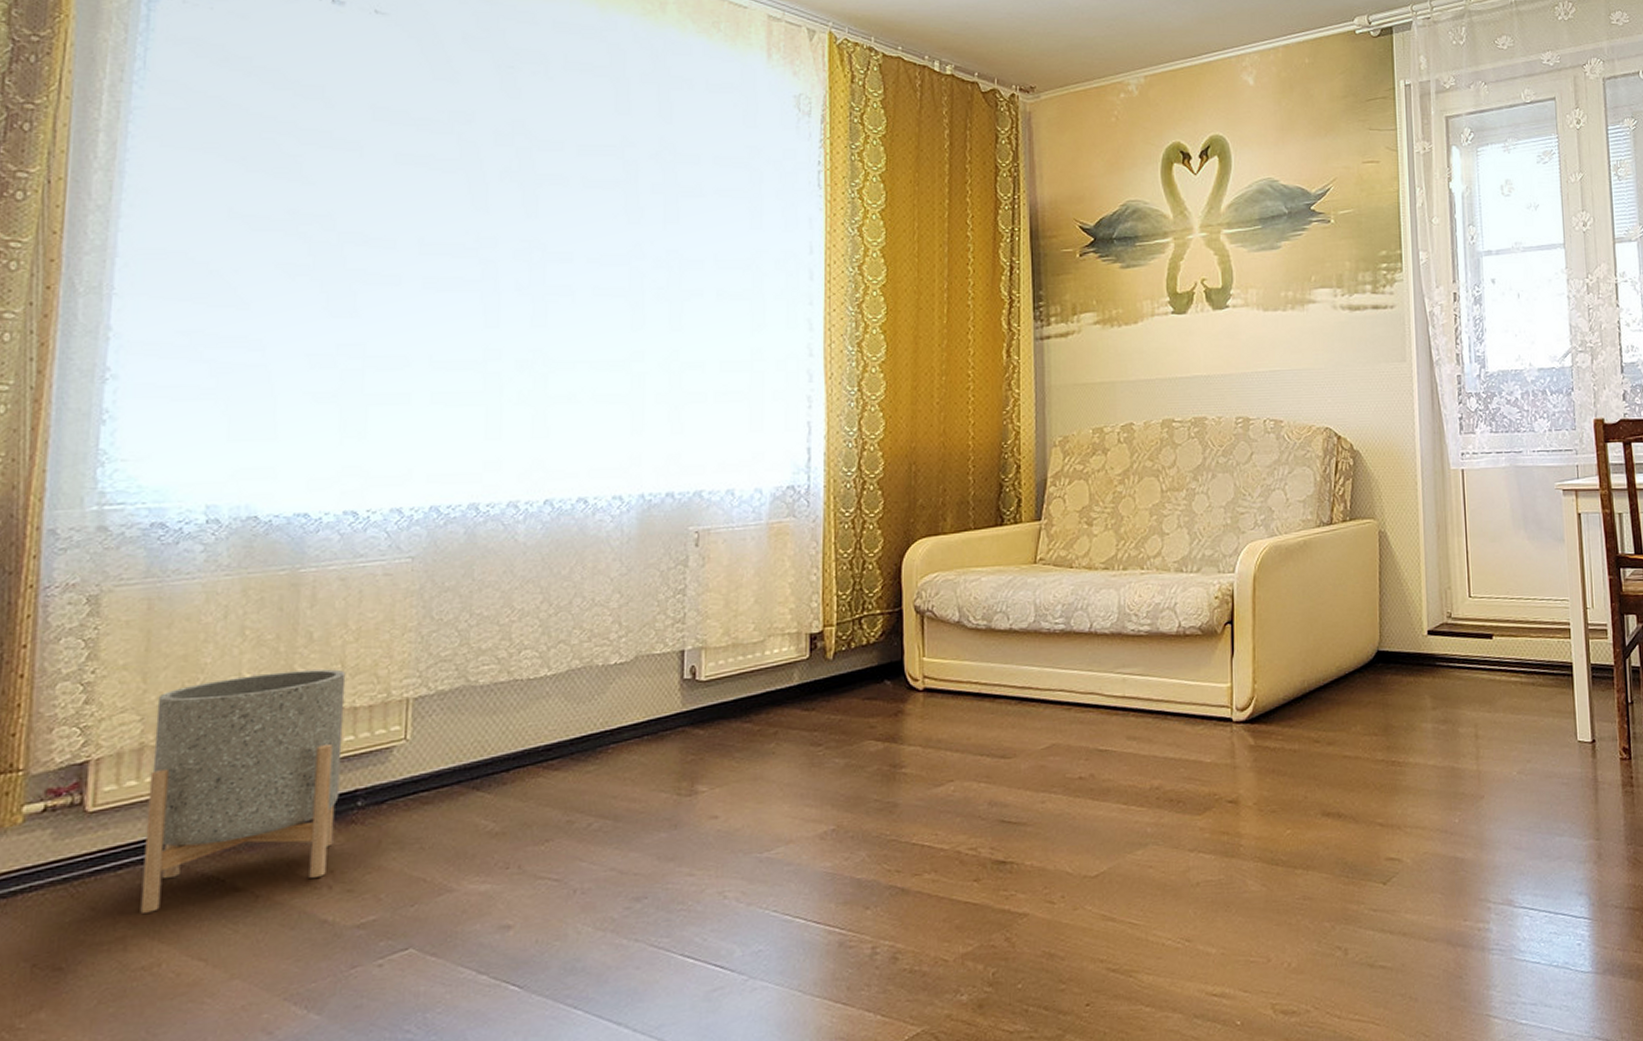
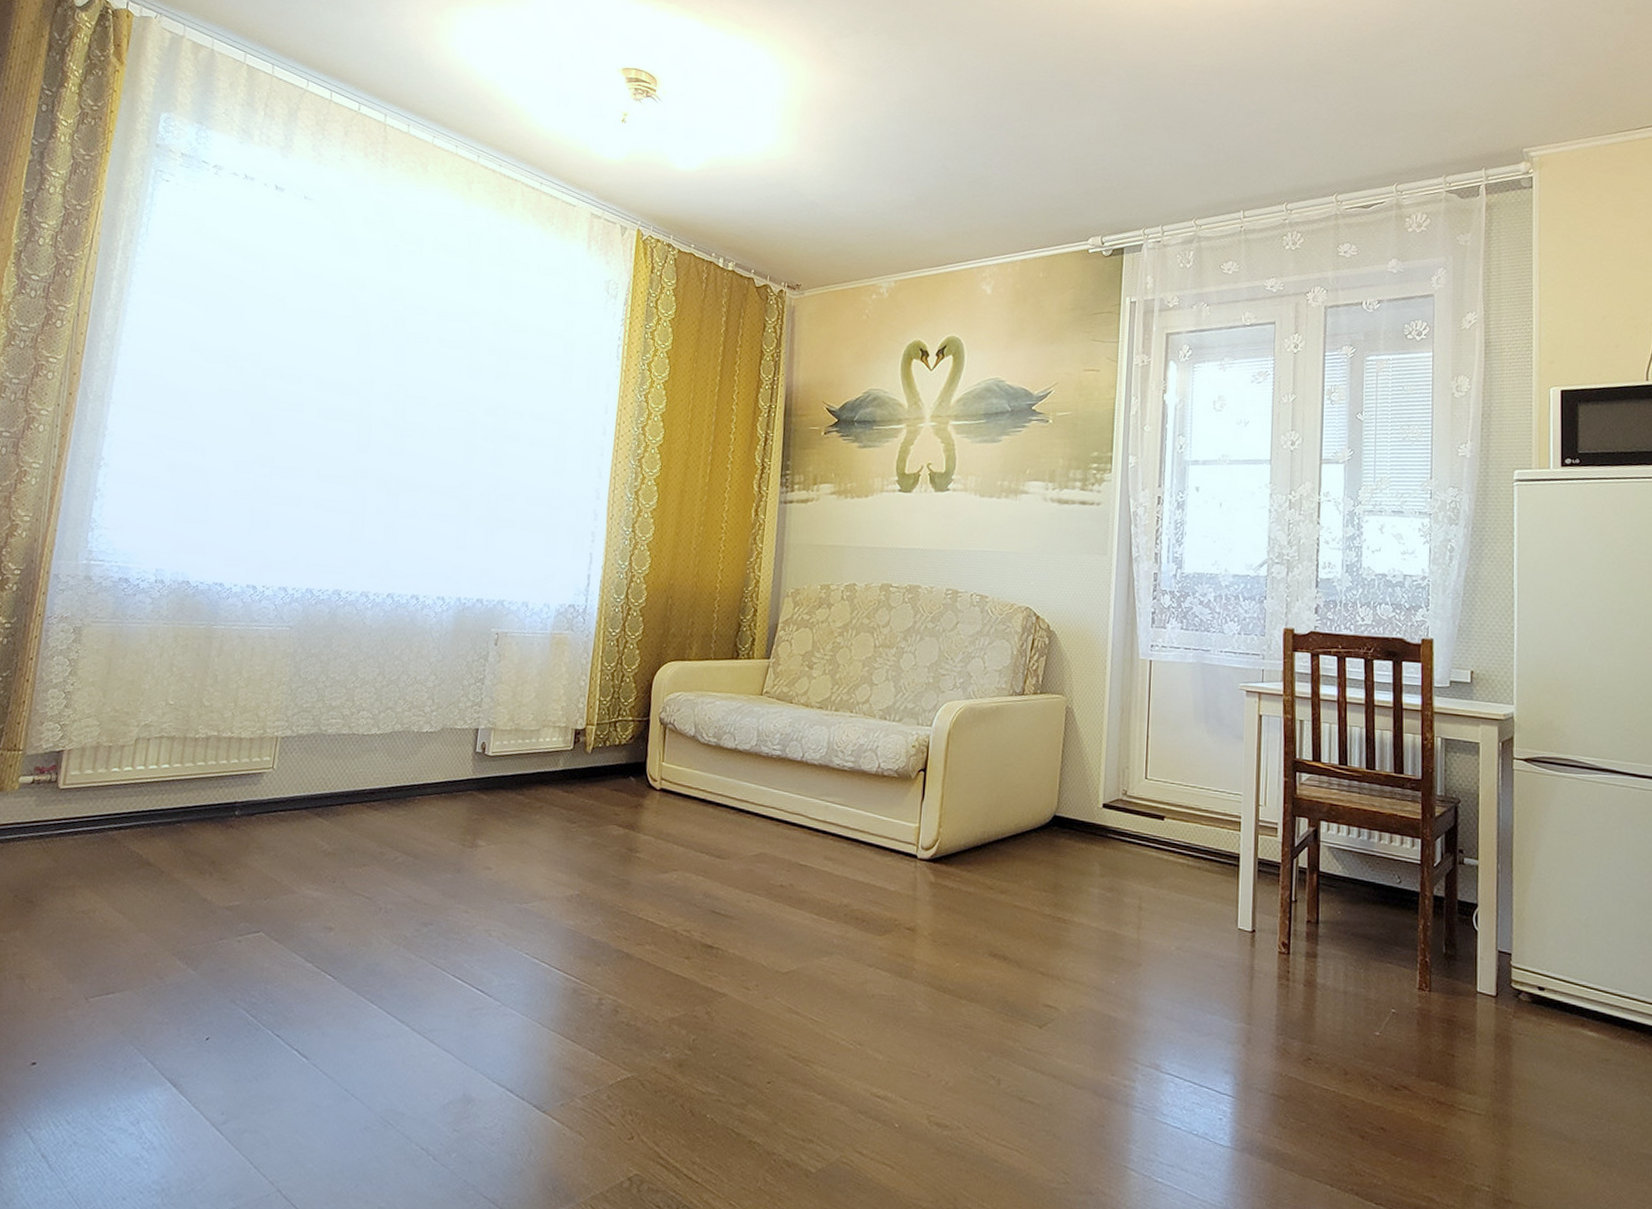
planter: present [140,669,346,913] -> none [85,702,237,871]

